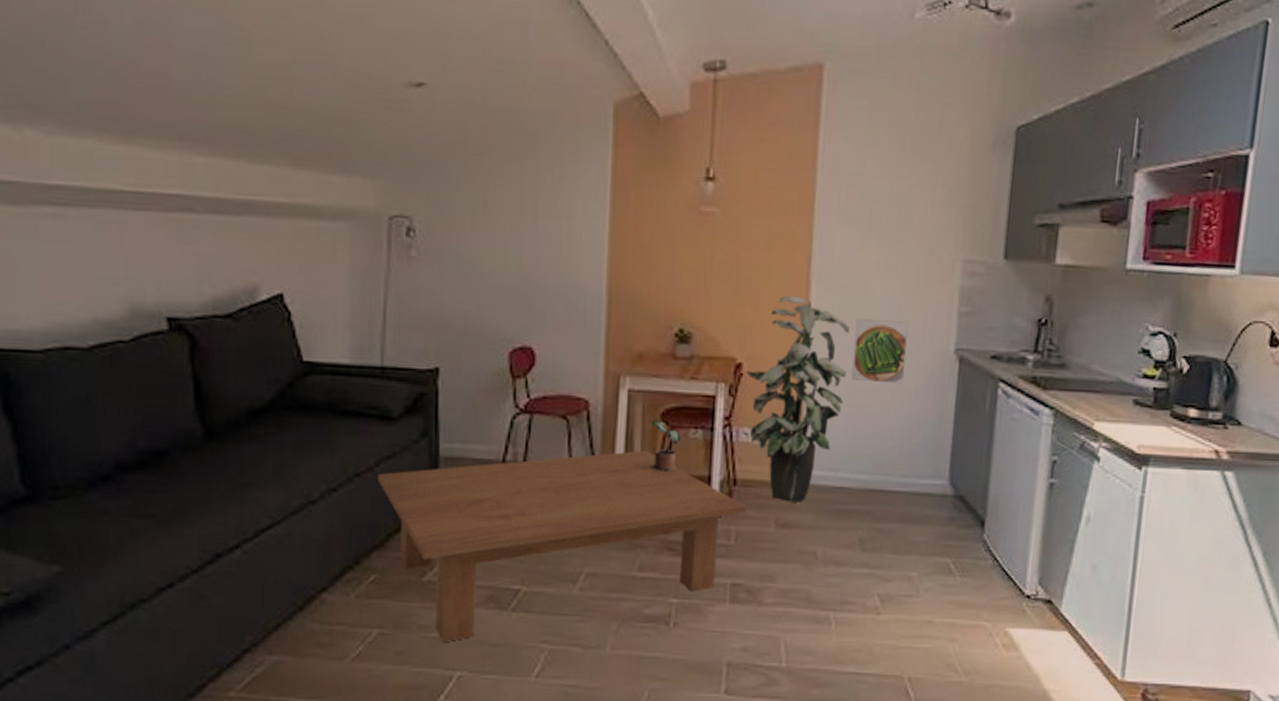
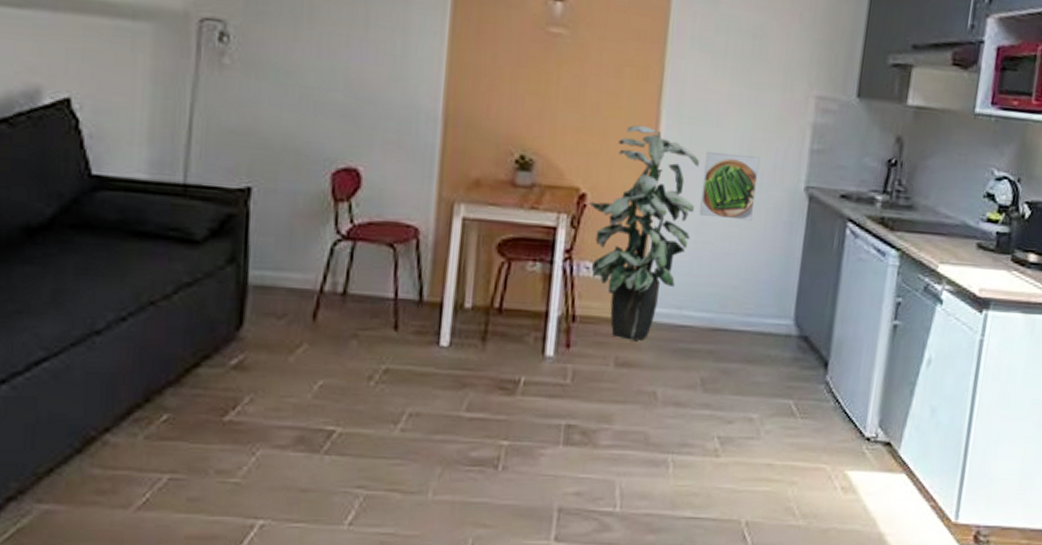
coffee table: present [378,450,746,643] -> none [175,282,585,489]
potted plant: present [649,419,681,472] -> none [482,250,518,306]

